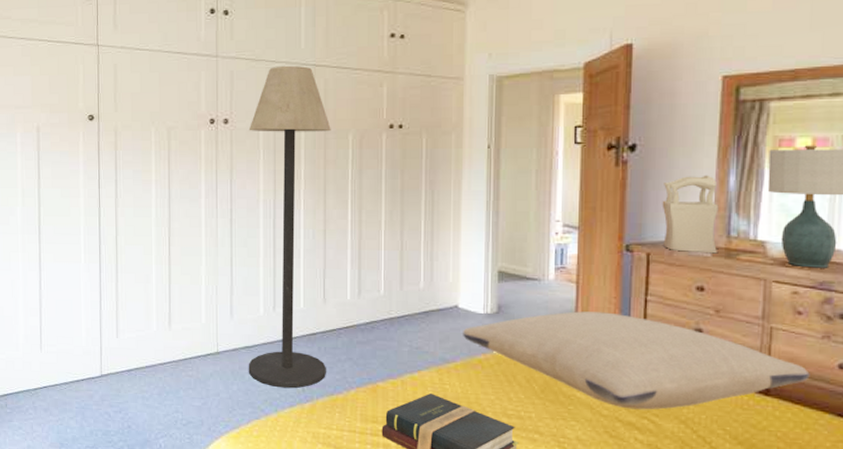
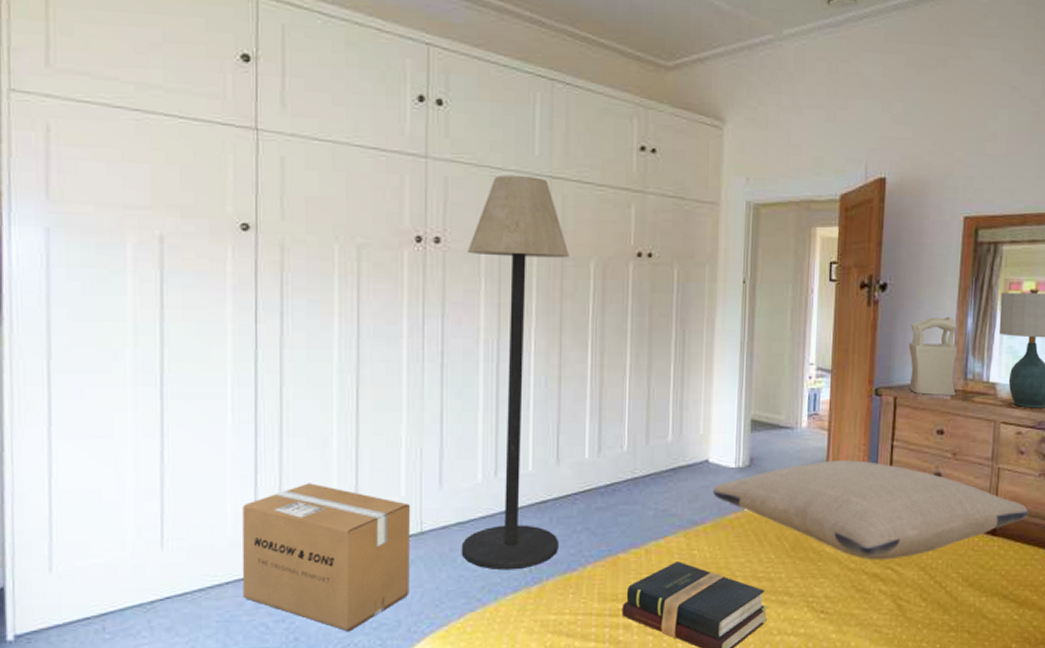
box: none [92,309,210,426] -> present [242,483,411,632]

